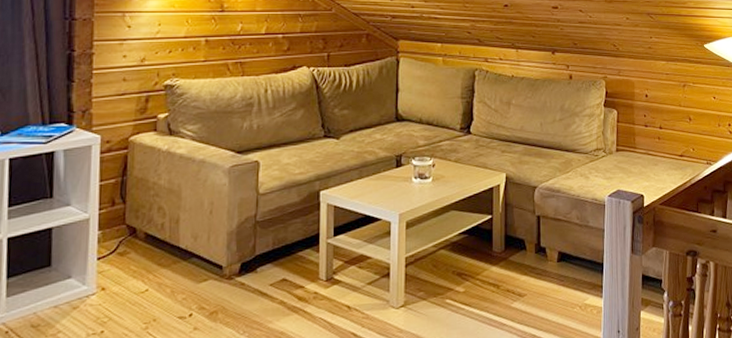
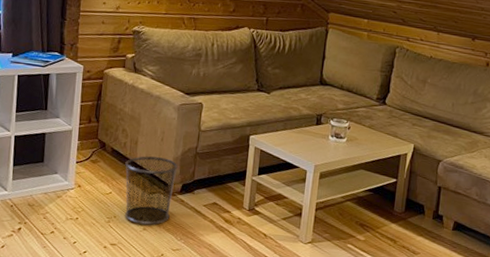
waste bin: none [164,234,234,324] -> present [125,156,178,225]

